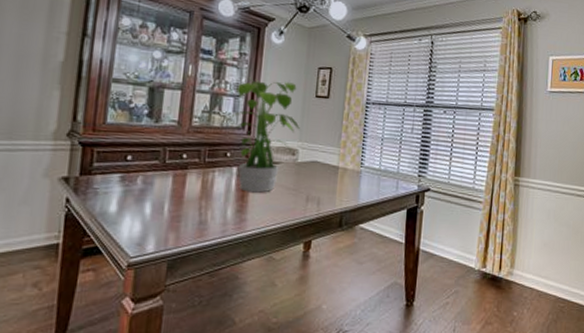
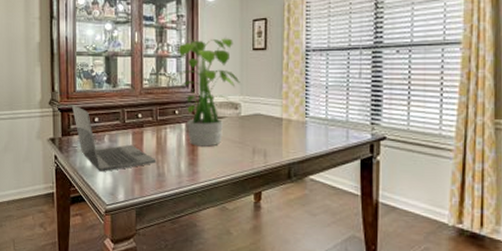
laptop: none [98,139,199,218] -> present [72,105,157,171]

